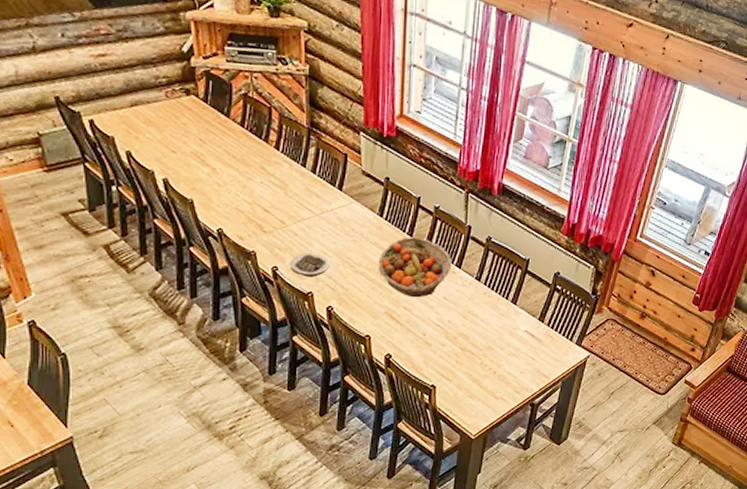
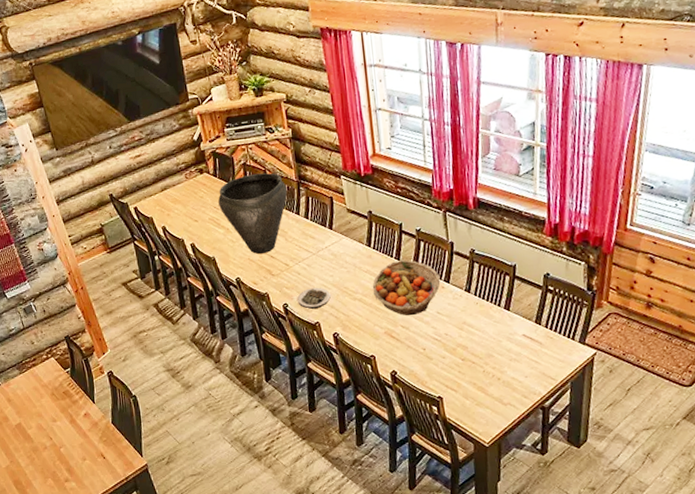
vase: none [206,108,295,206] -> present [218,173,288,255]

